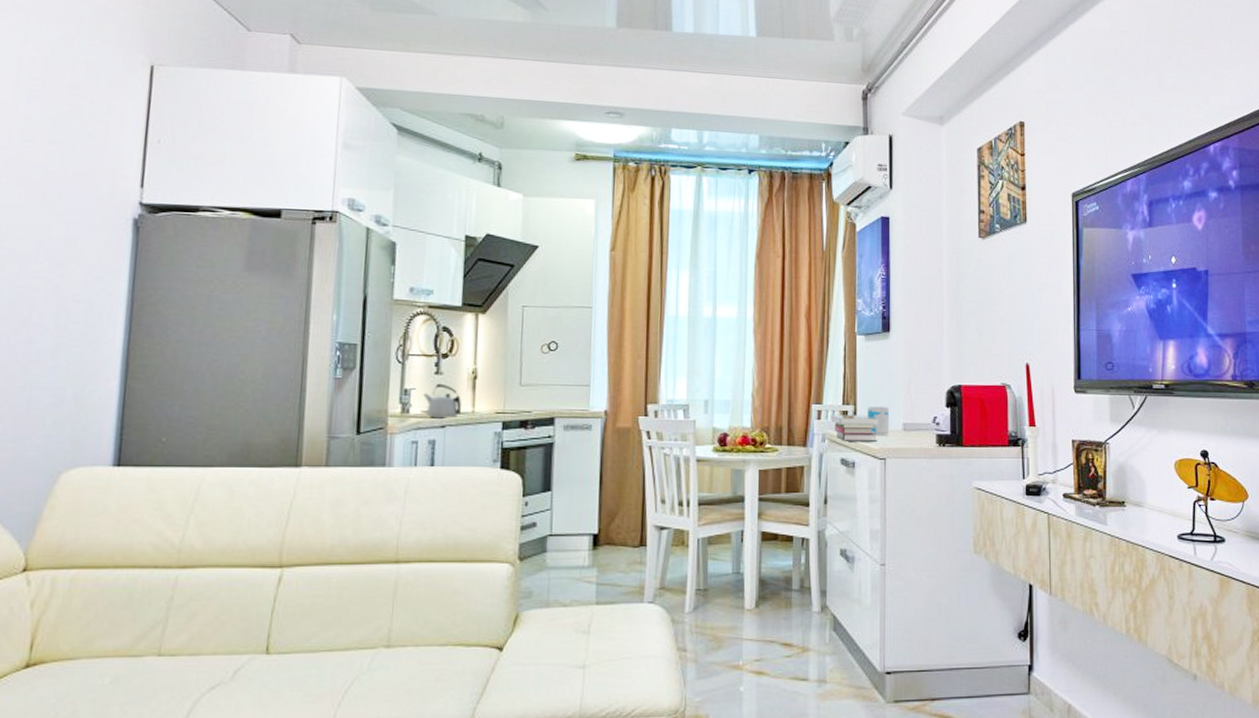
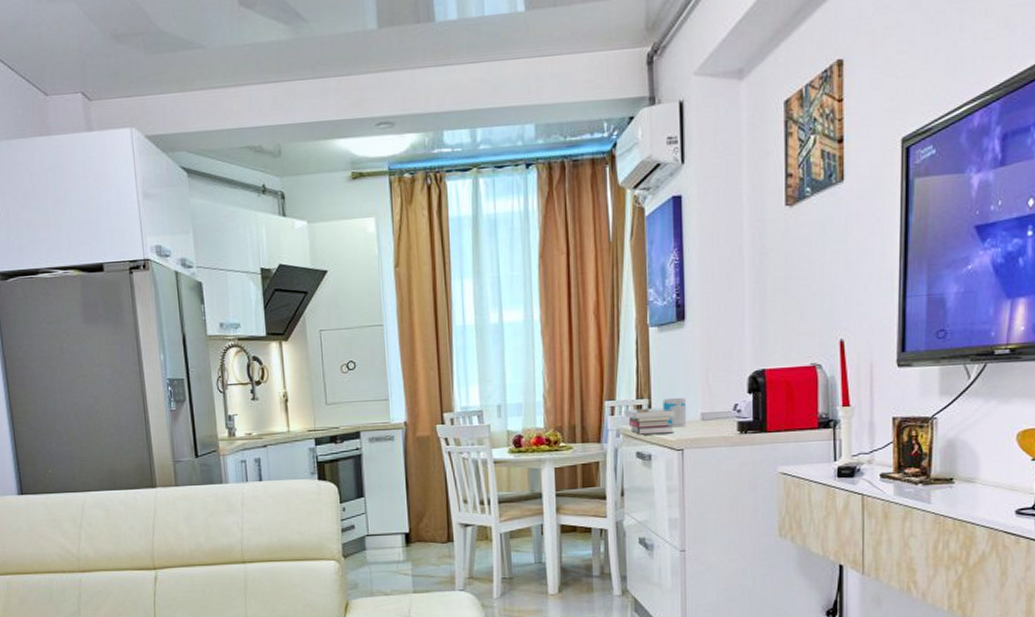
kettle: present [423,383,461,419] -> none [244,408,278,439]

